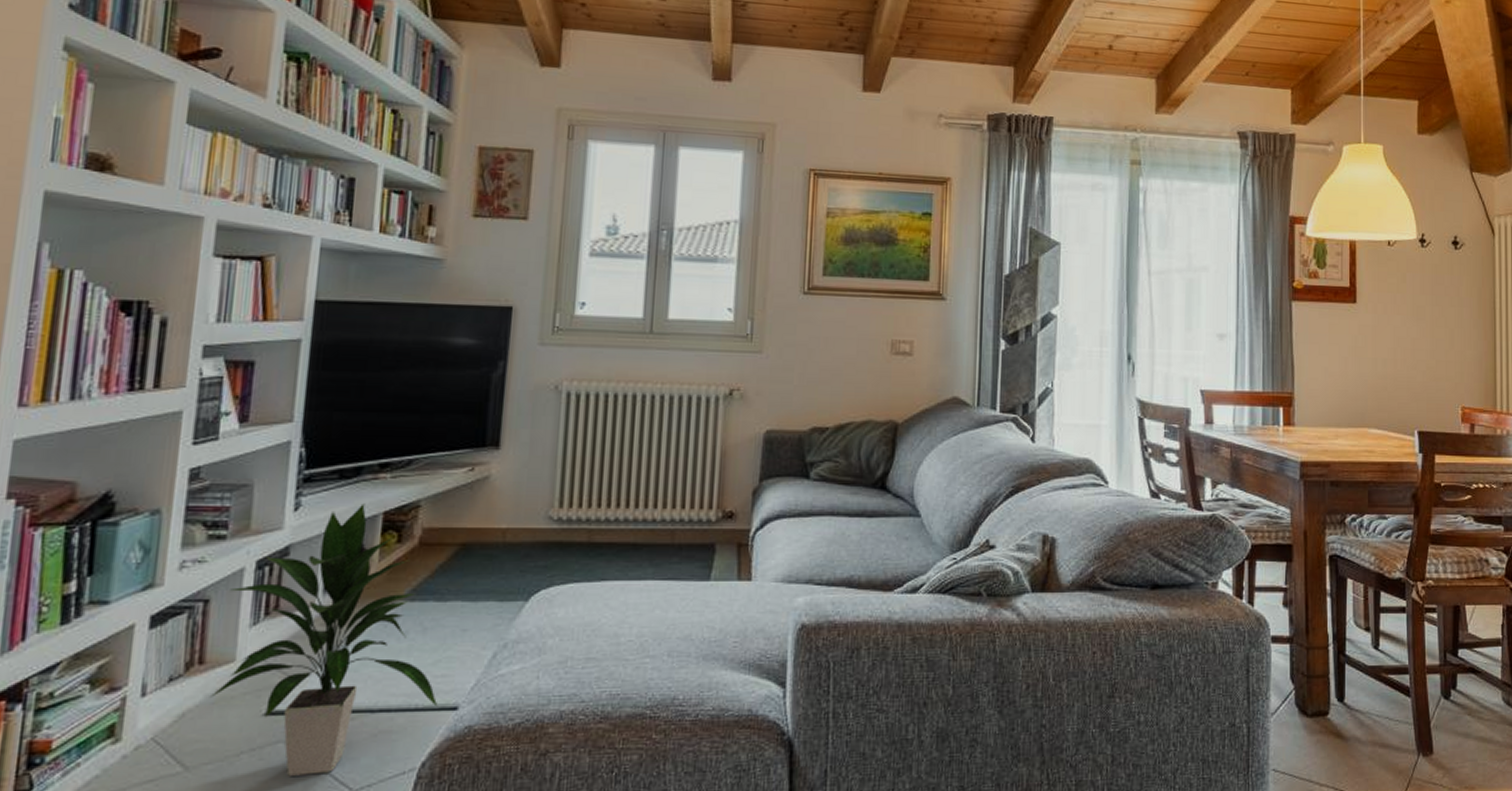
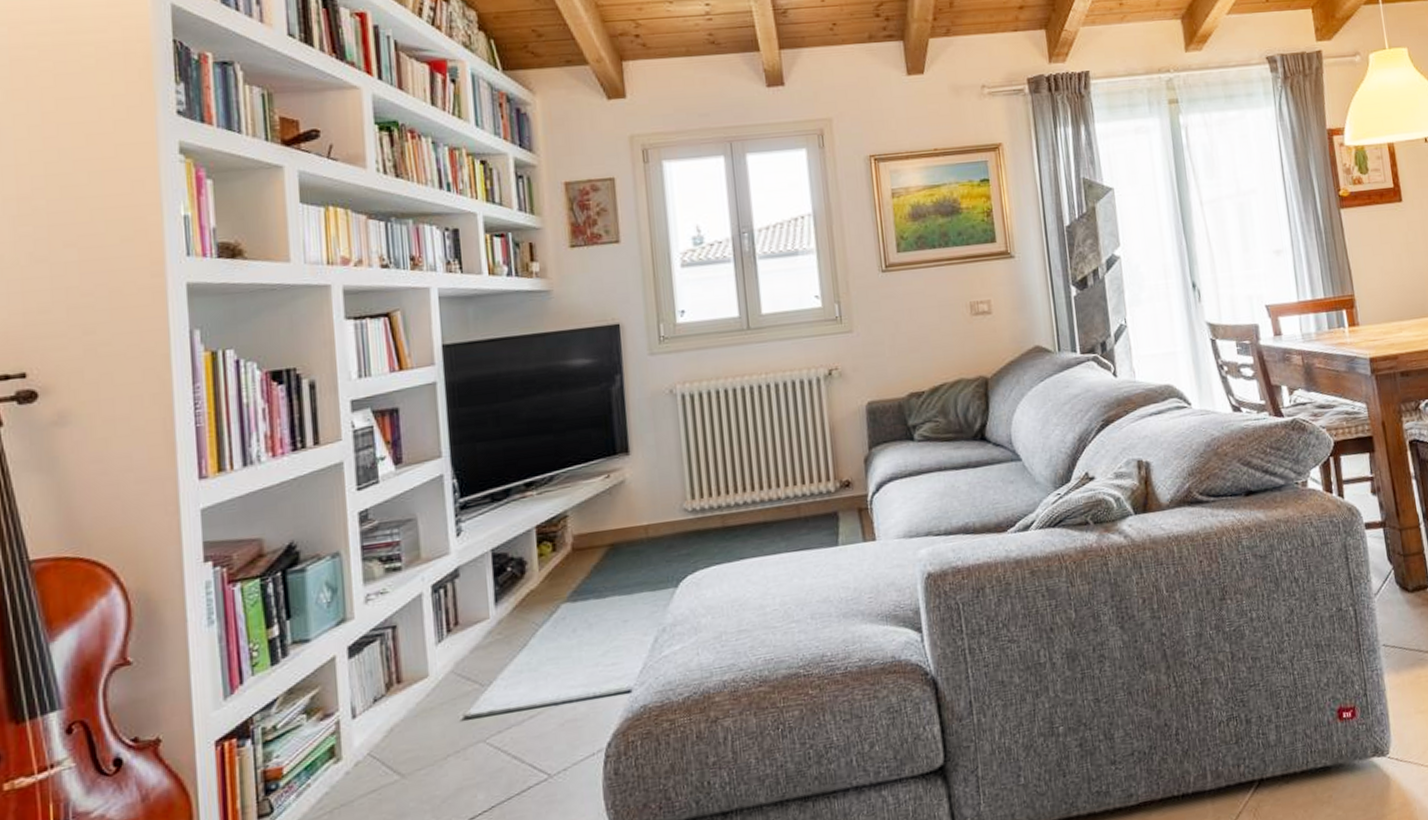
indoor plant: present [209,504,438,776] -> none [411,521,614,771]

